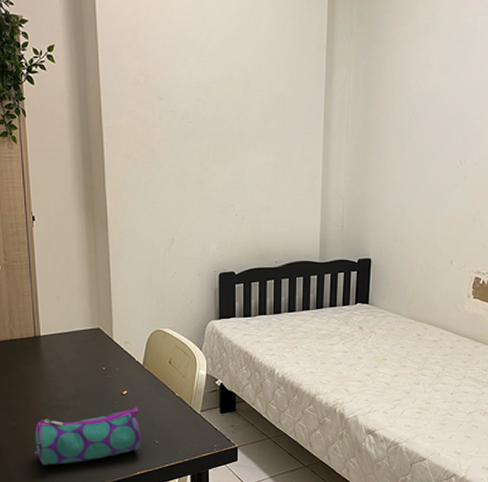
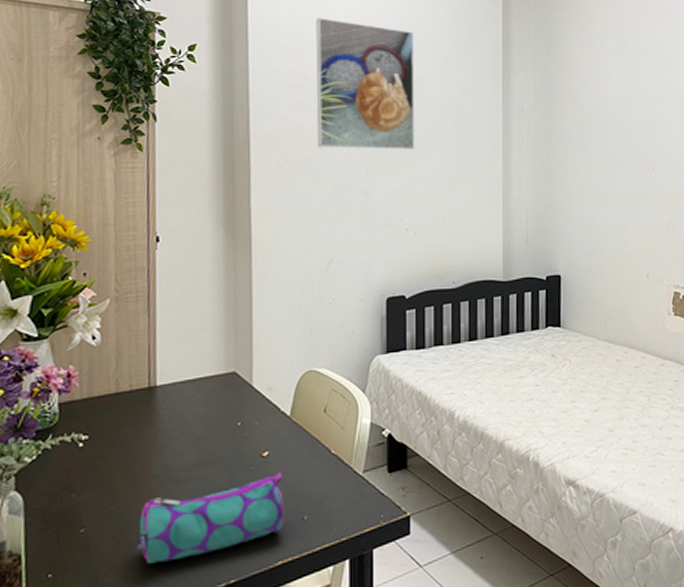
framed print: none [156,16,244,142] -> present [315,17,415,150]

